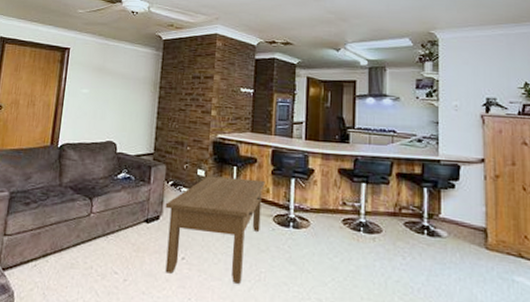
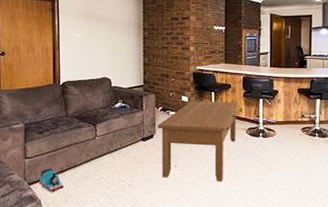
toy train: none [15,250,44,283] -> present [39,169,64,193]

